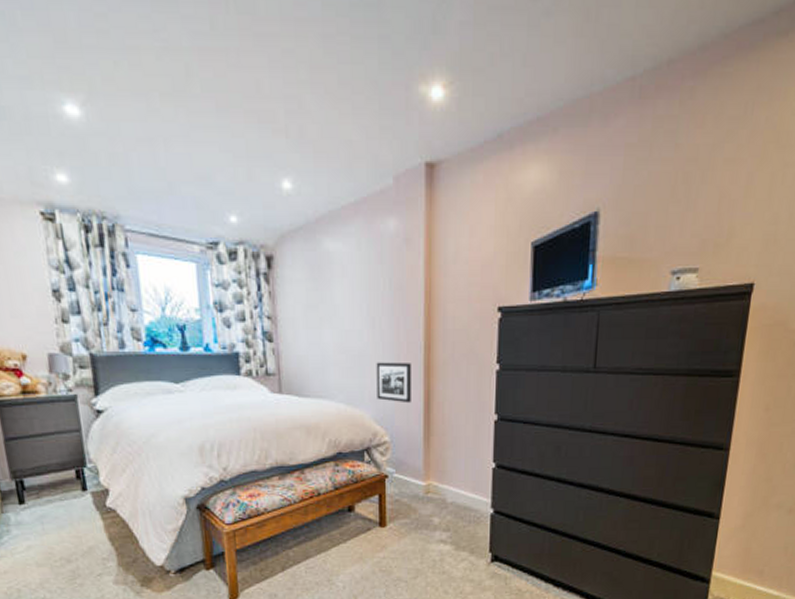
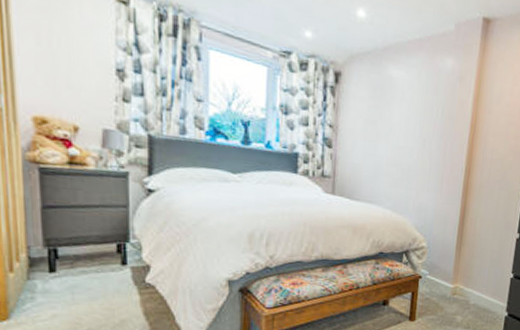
picture frame: present [376,362,411,404] -> none [419,177,452,216]

